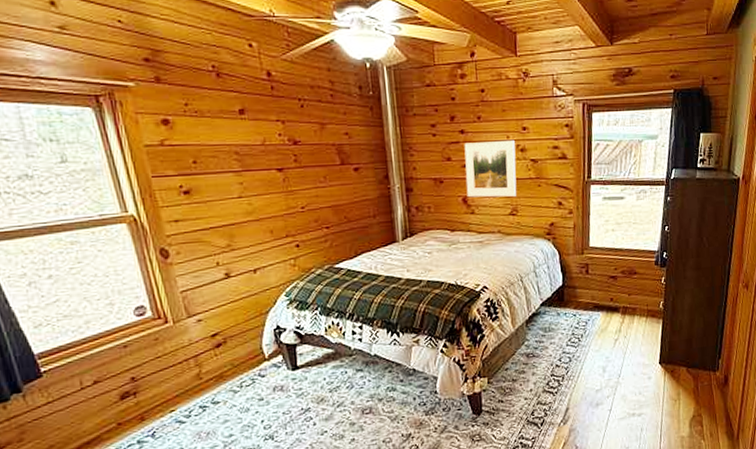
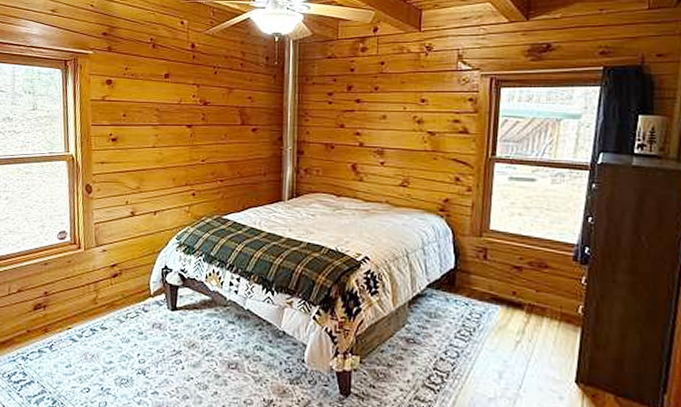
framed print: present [464,139,517,198] -> none [356,111,412,167]

